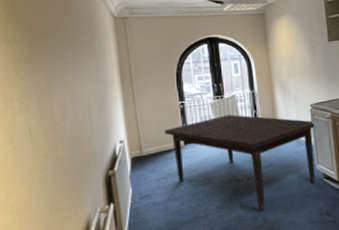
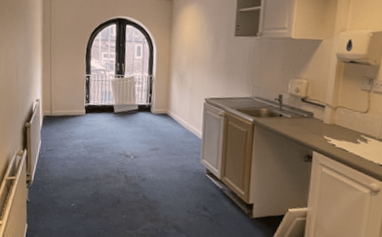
dining table: present [165,114,316,211] -> none [71,93,207,188]

